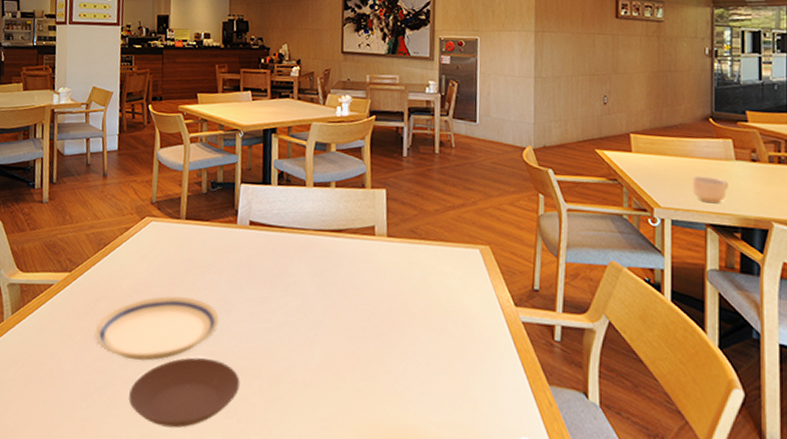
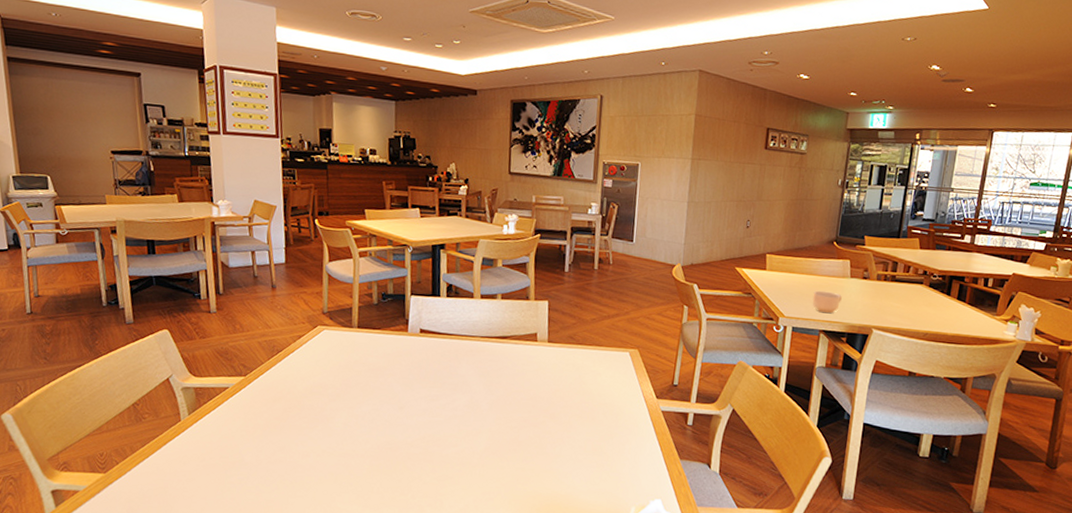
plate: present [94,295,220,361] -> none [274,395,393,451]
saucer: present [128,357,240,428] -> none [310,447,414,505]

